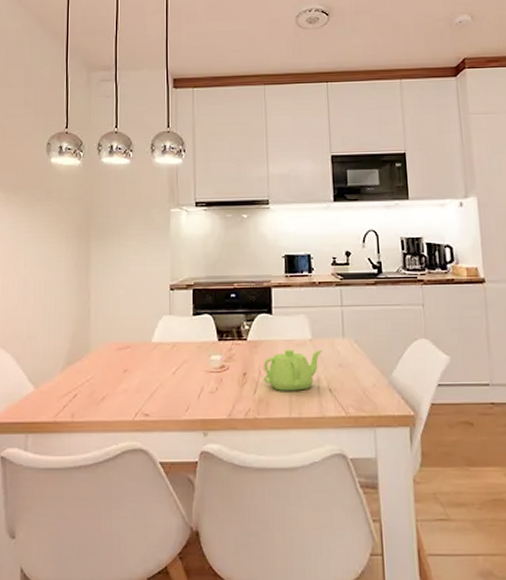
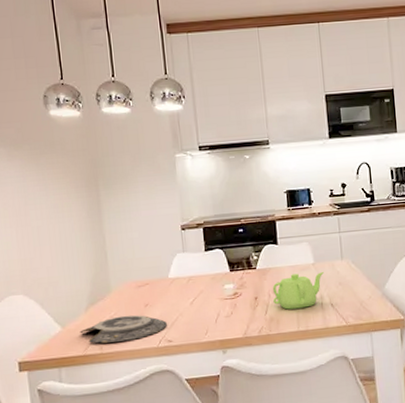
plate: none [52,380,145,410] -> present [80,315,167,344]

